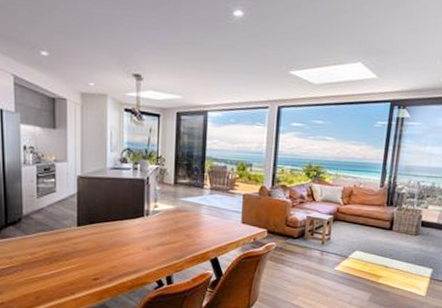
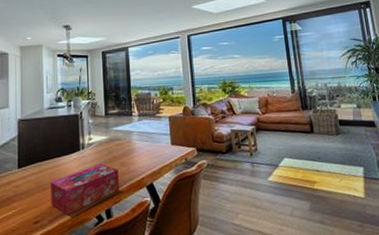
tissue box: none [111,232,183,277] -> present [50,163,119,215]

